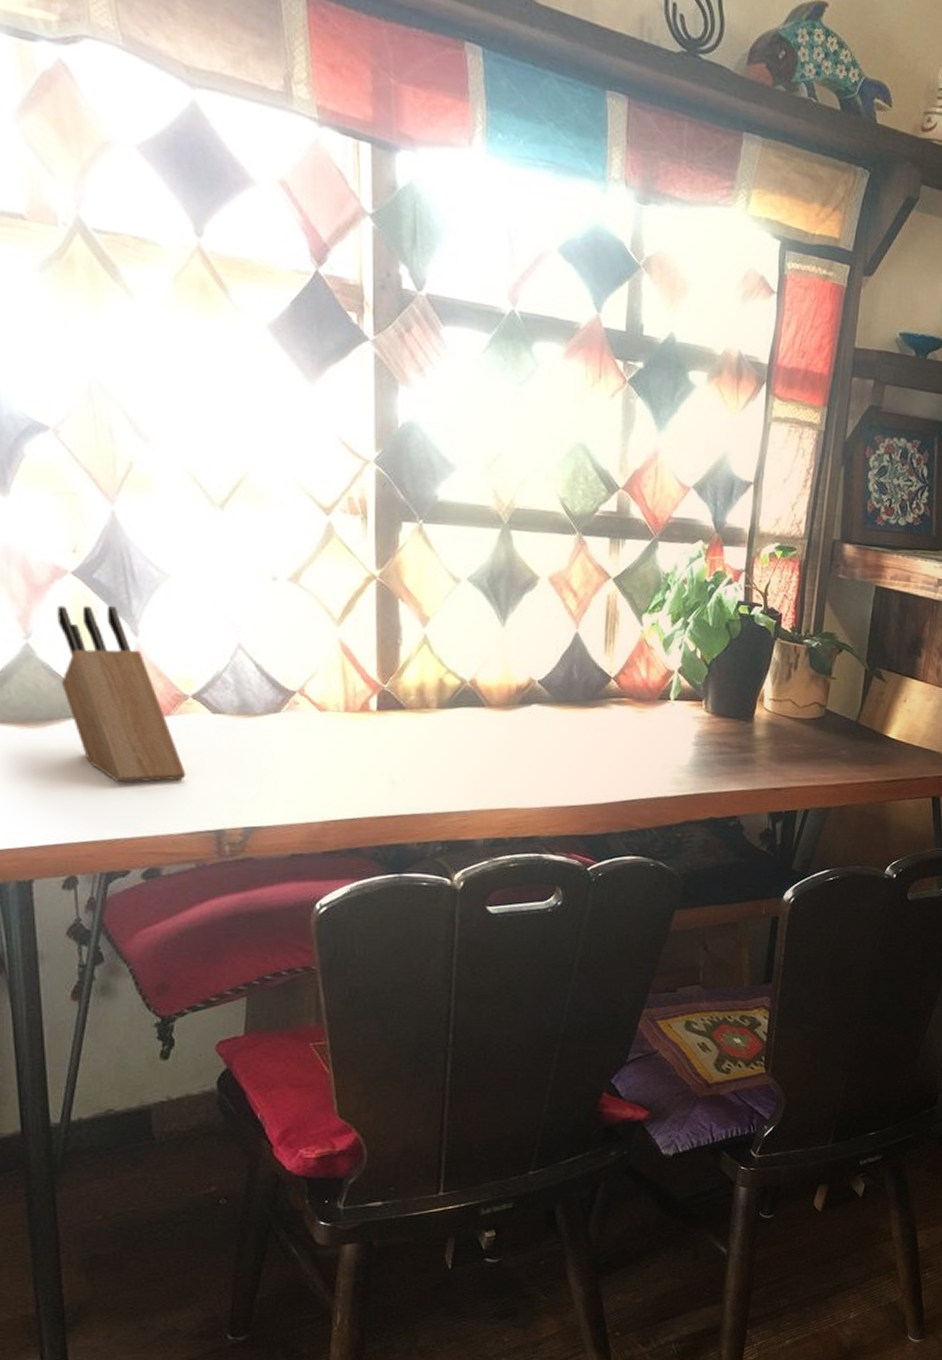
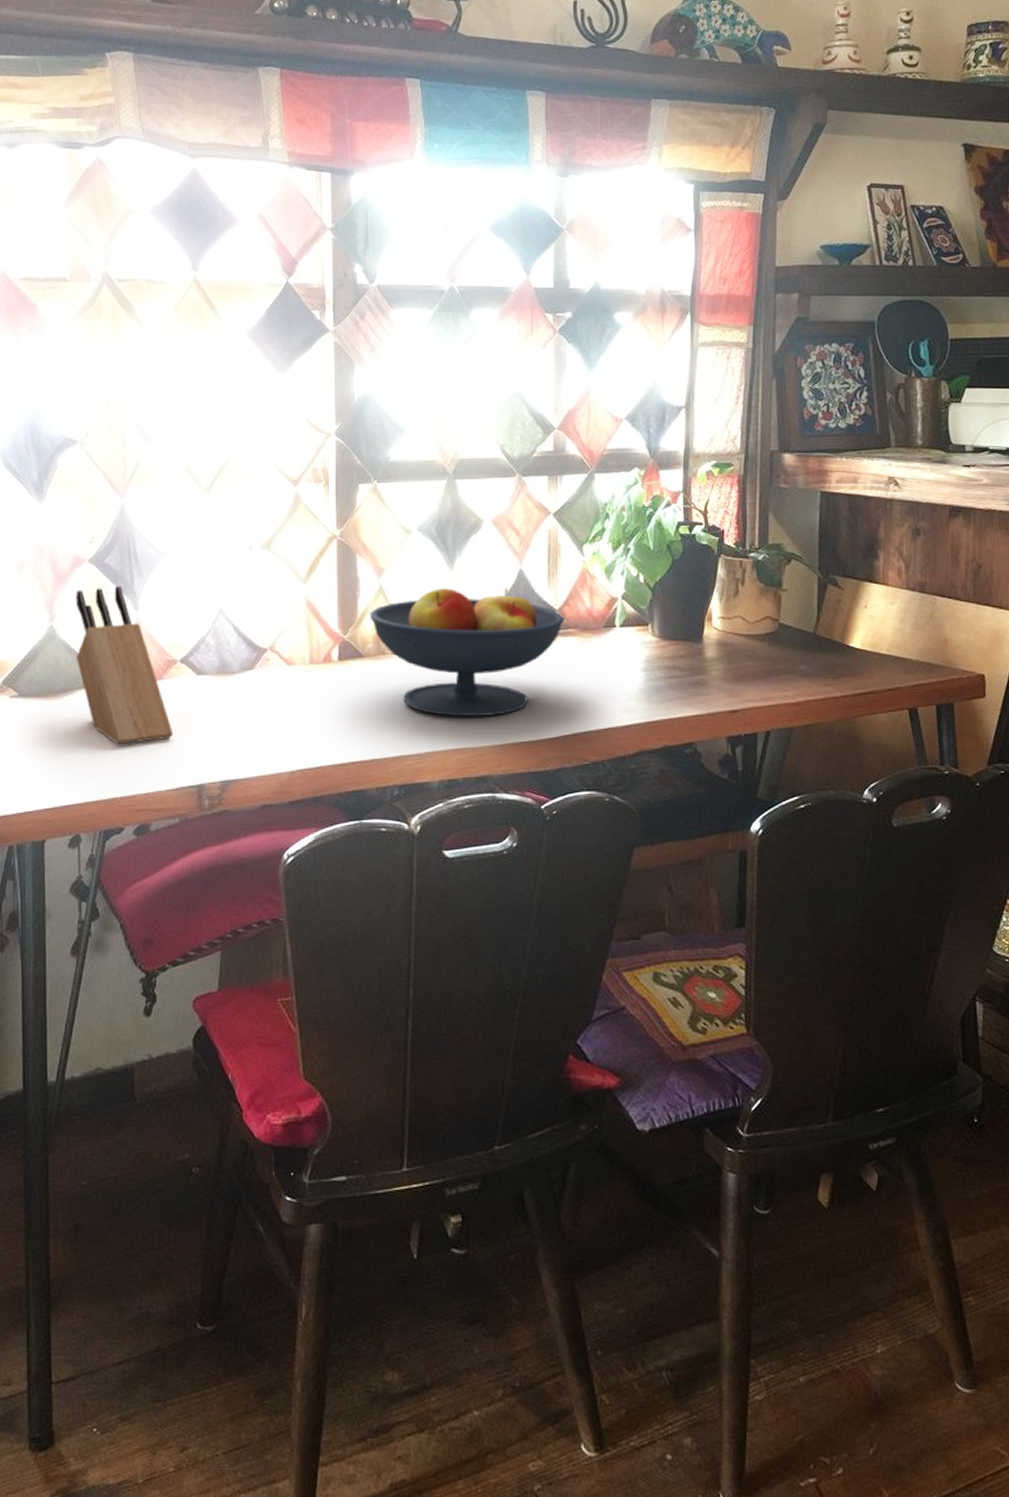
fruit bowl: none [412,644,621,779] -> present [370,587,566,717]

